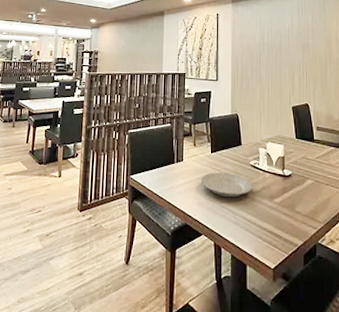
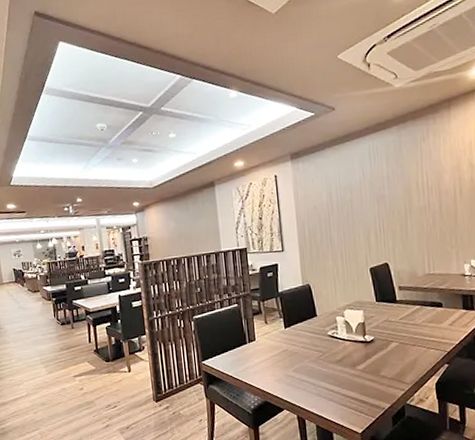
plate: present [200,173,252,198] -> none [276,346,332,371]

